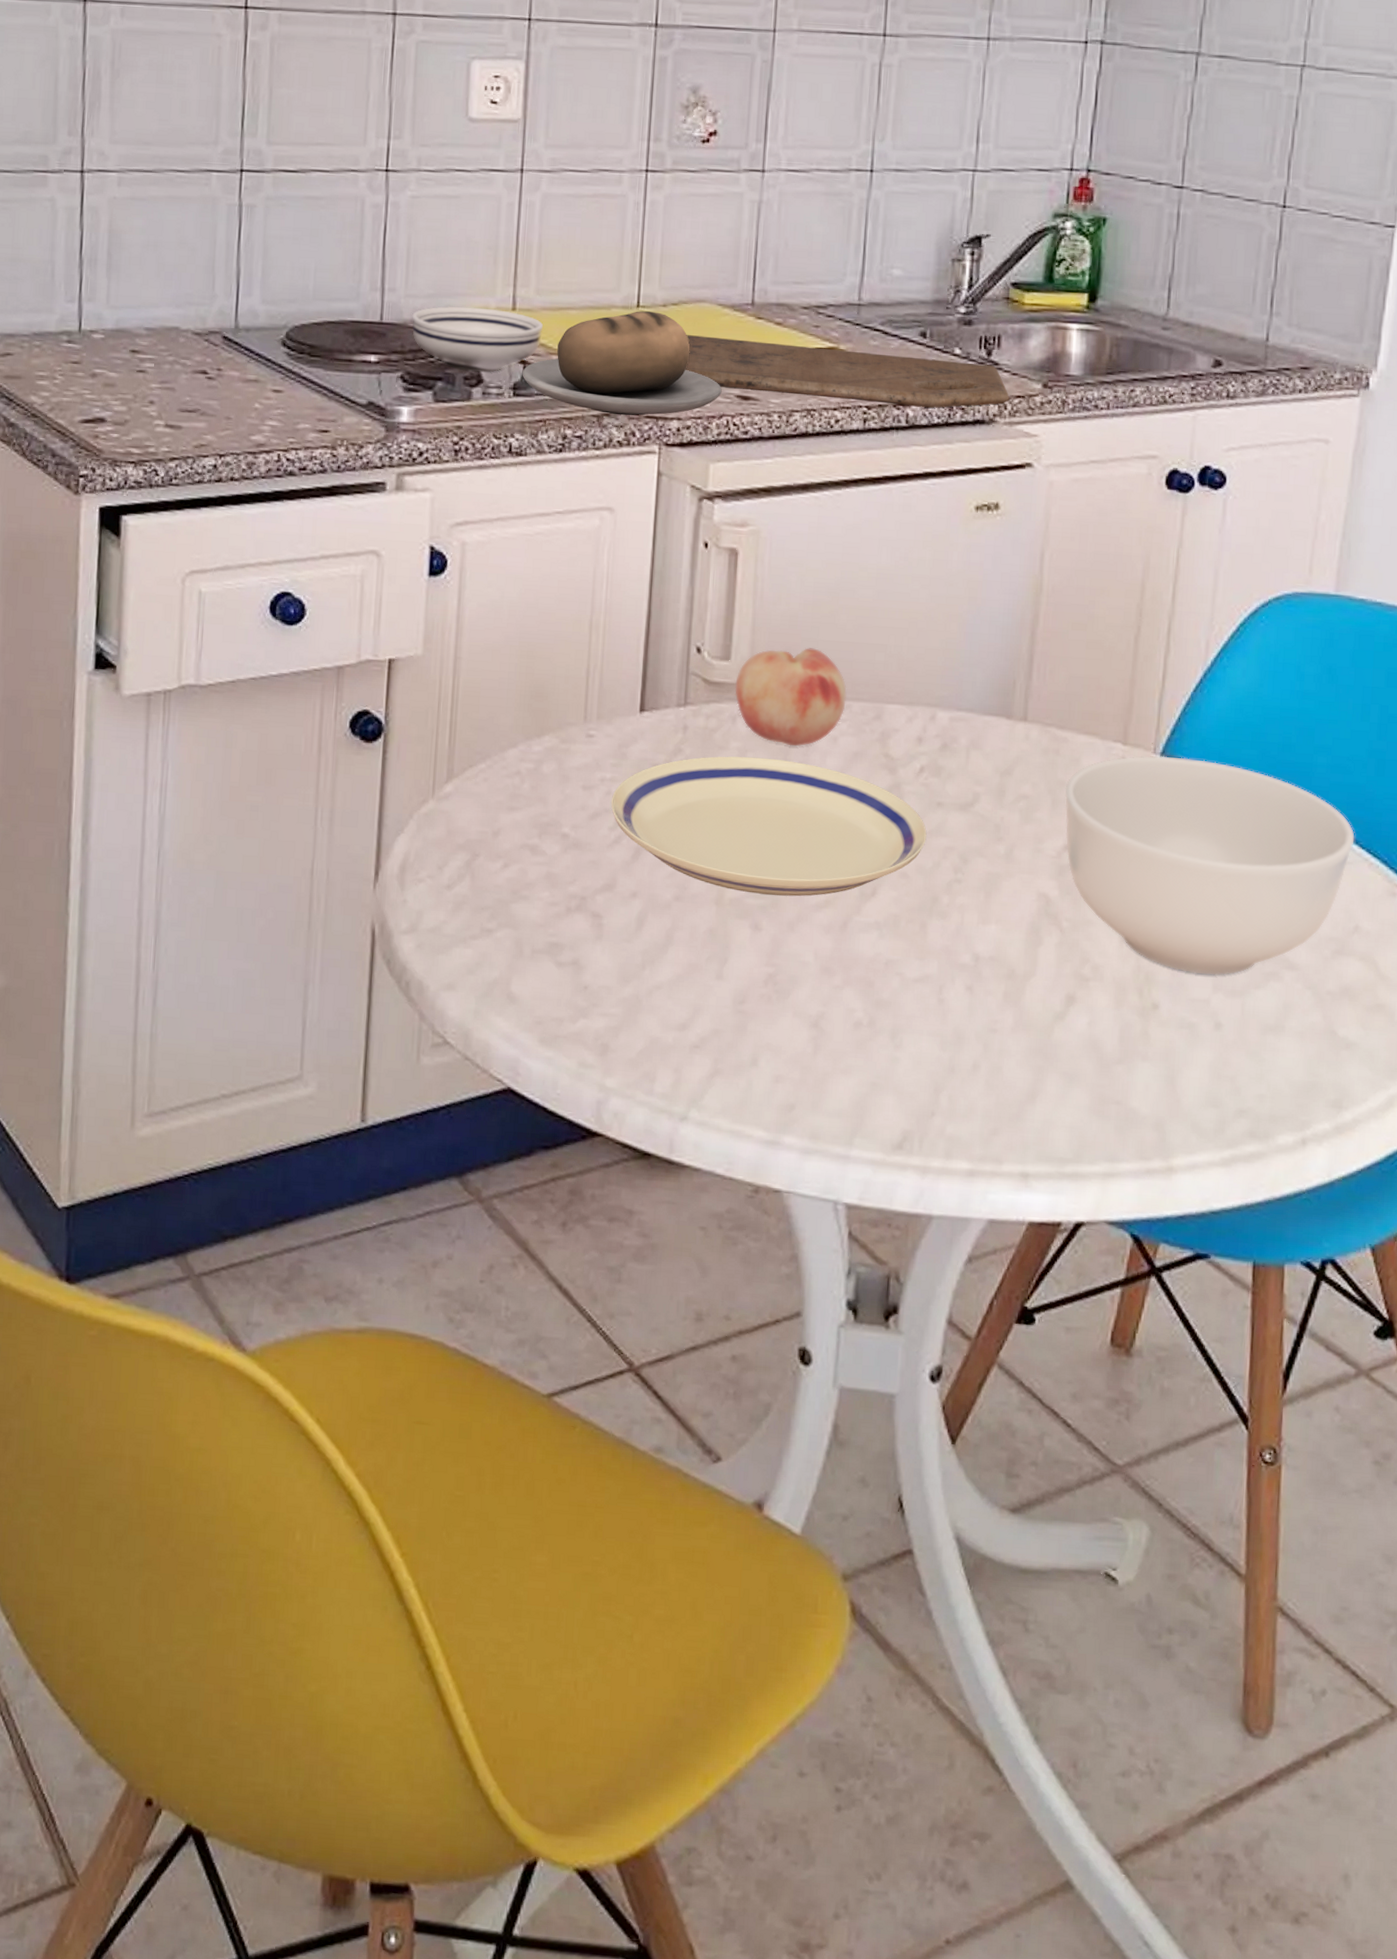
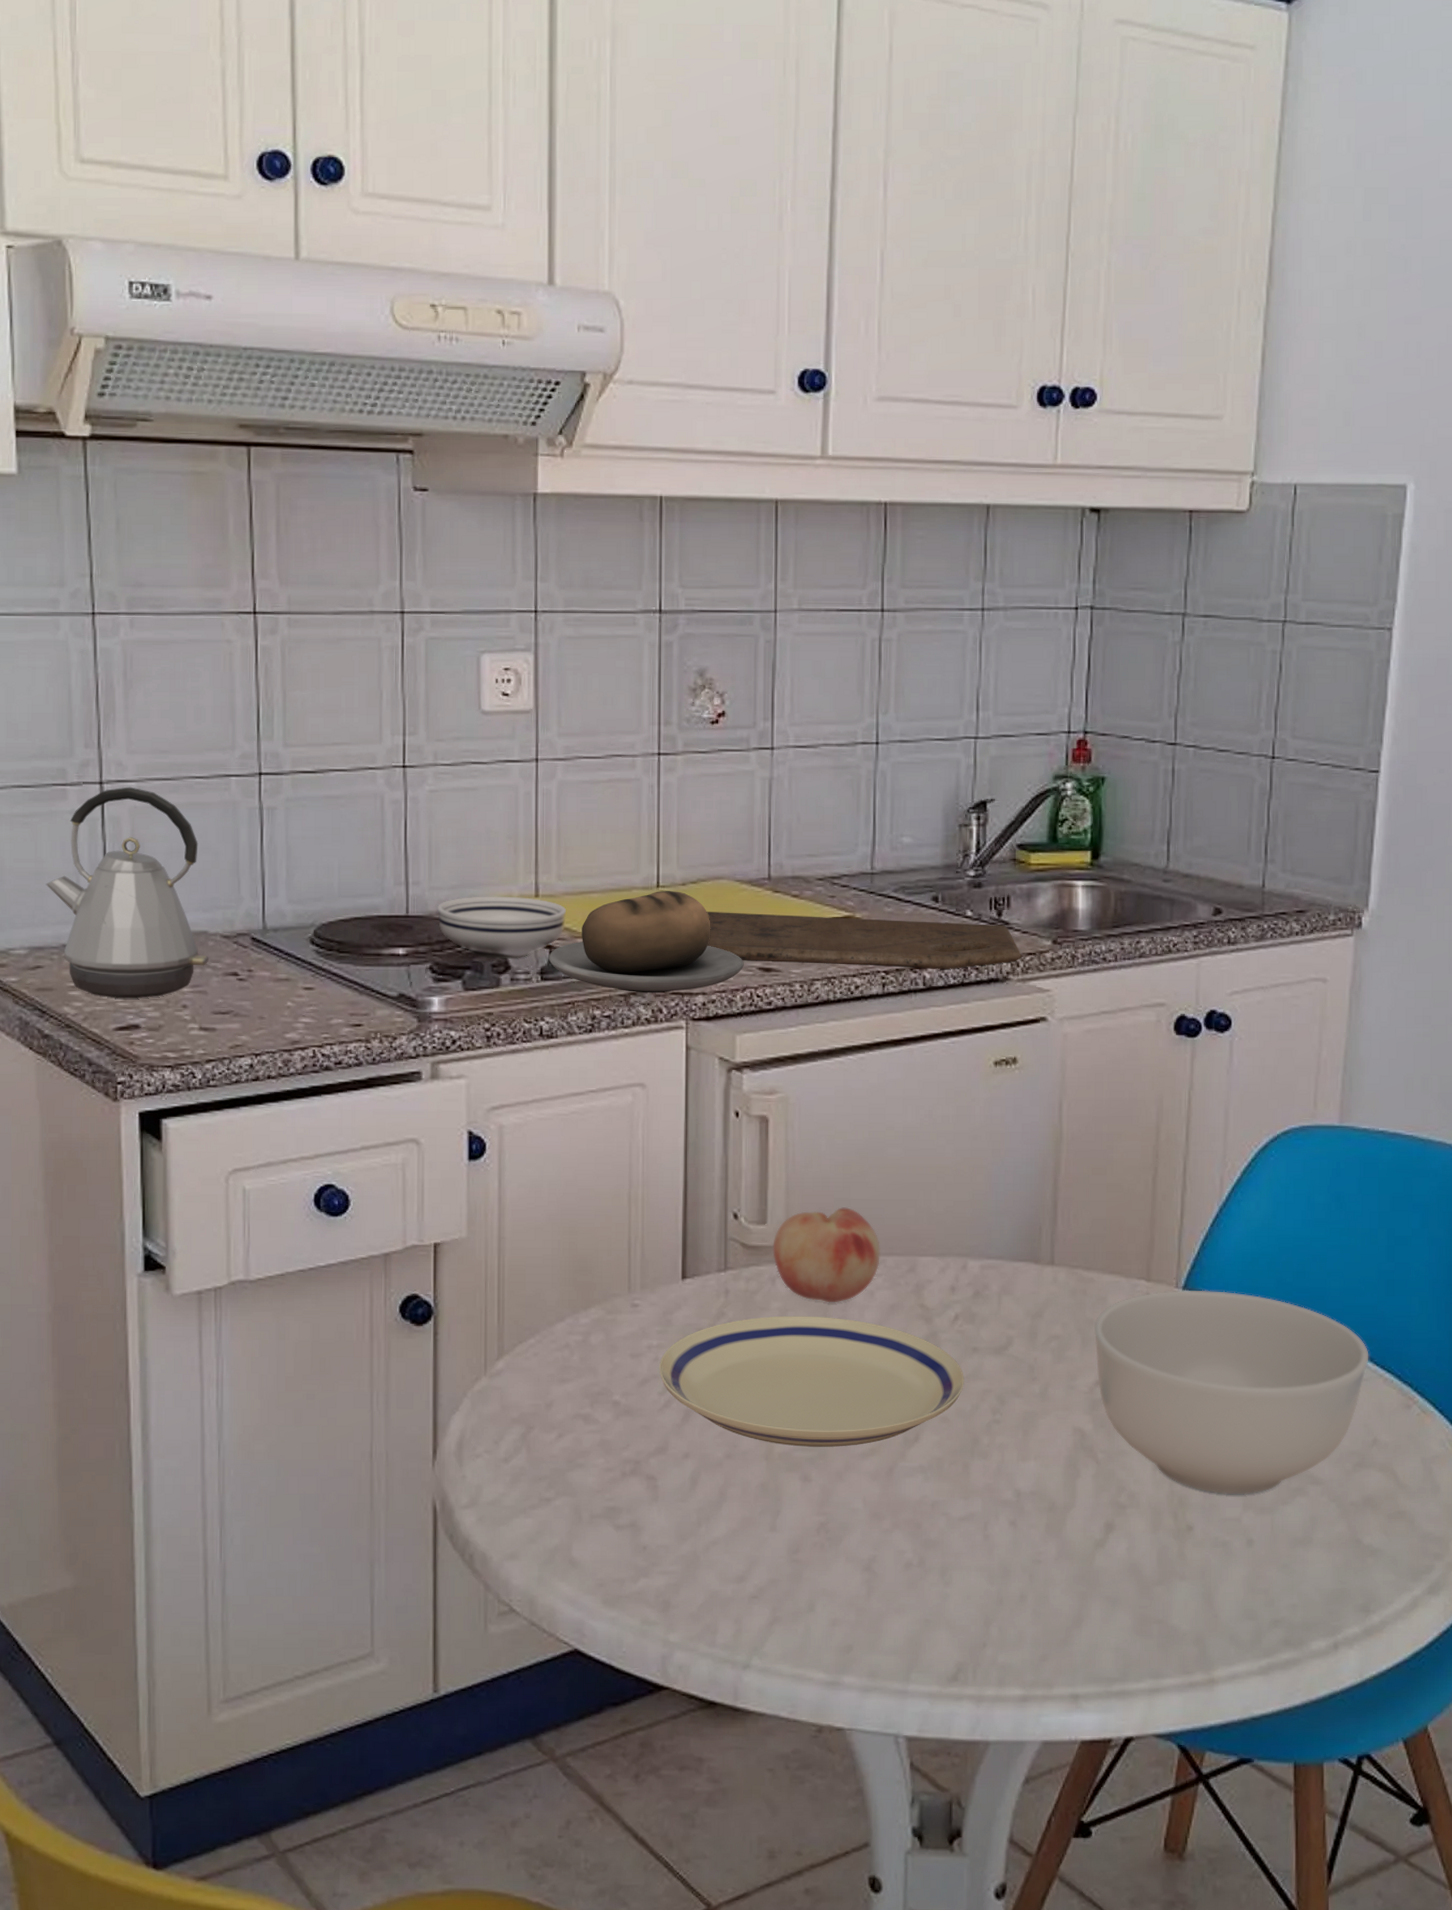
kettle: none [20,177,179,391] -> present [45,787,208,998]

